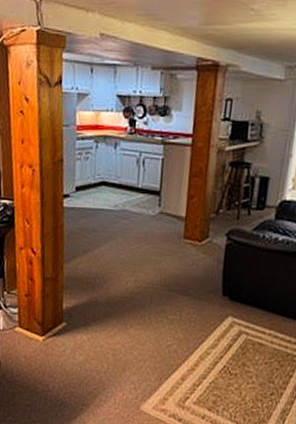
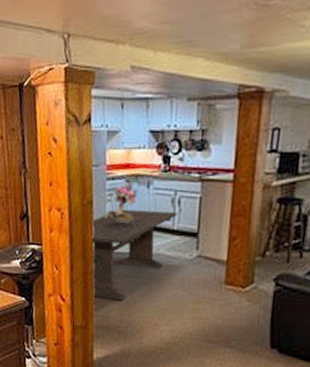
dining table: none [62,167,142,253] -> present [92,209,178,300]
bouquet: none [73,141,106,181] -> present [103,181,138,223]

